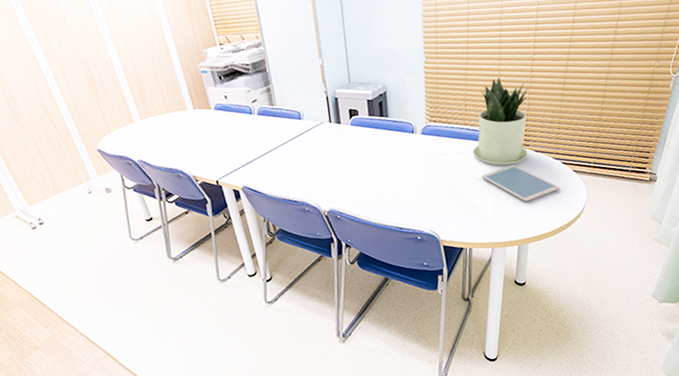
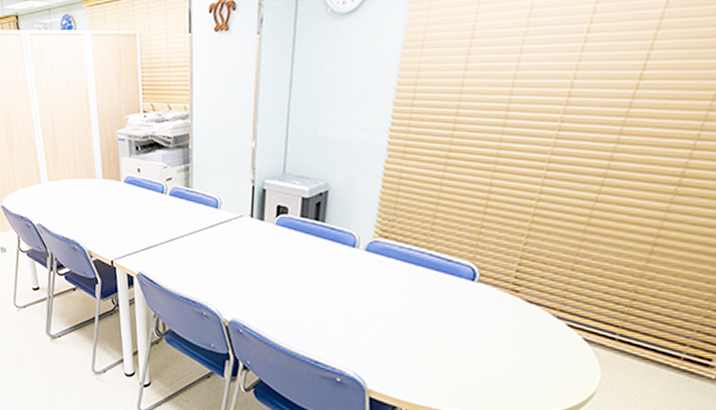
planter: present [473,77,529,166] -> none [433,194,533,313]
tablet: present [481,165,560,203] -> none [439,313,558,369]

